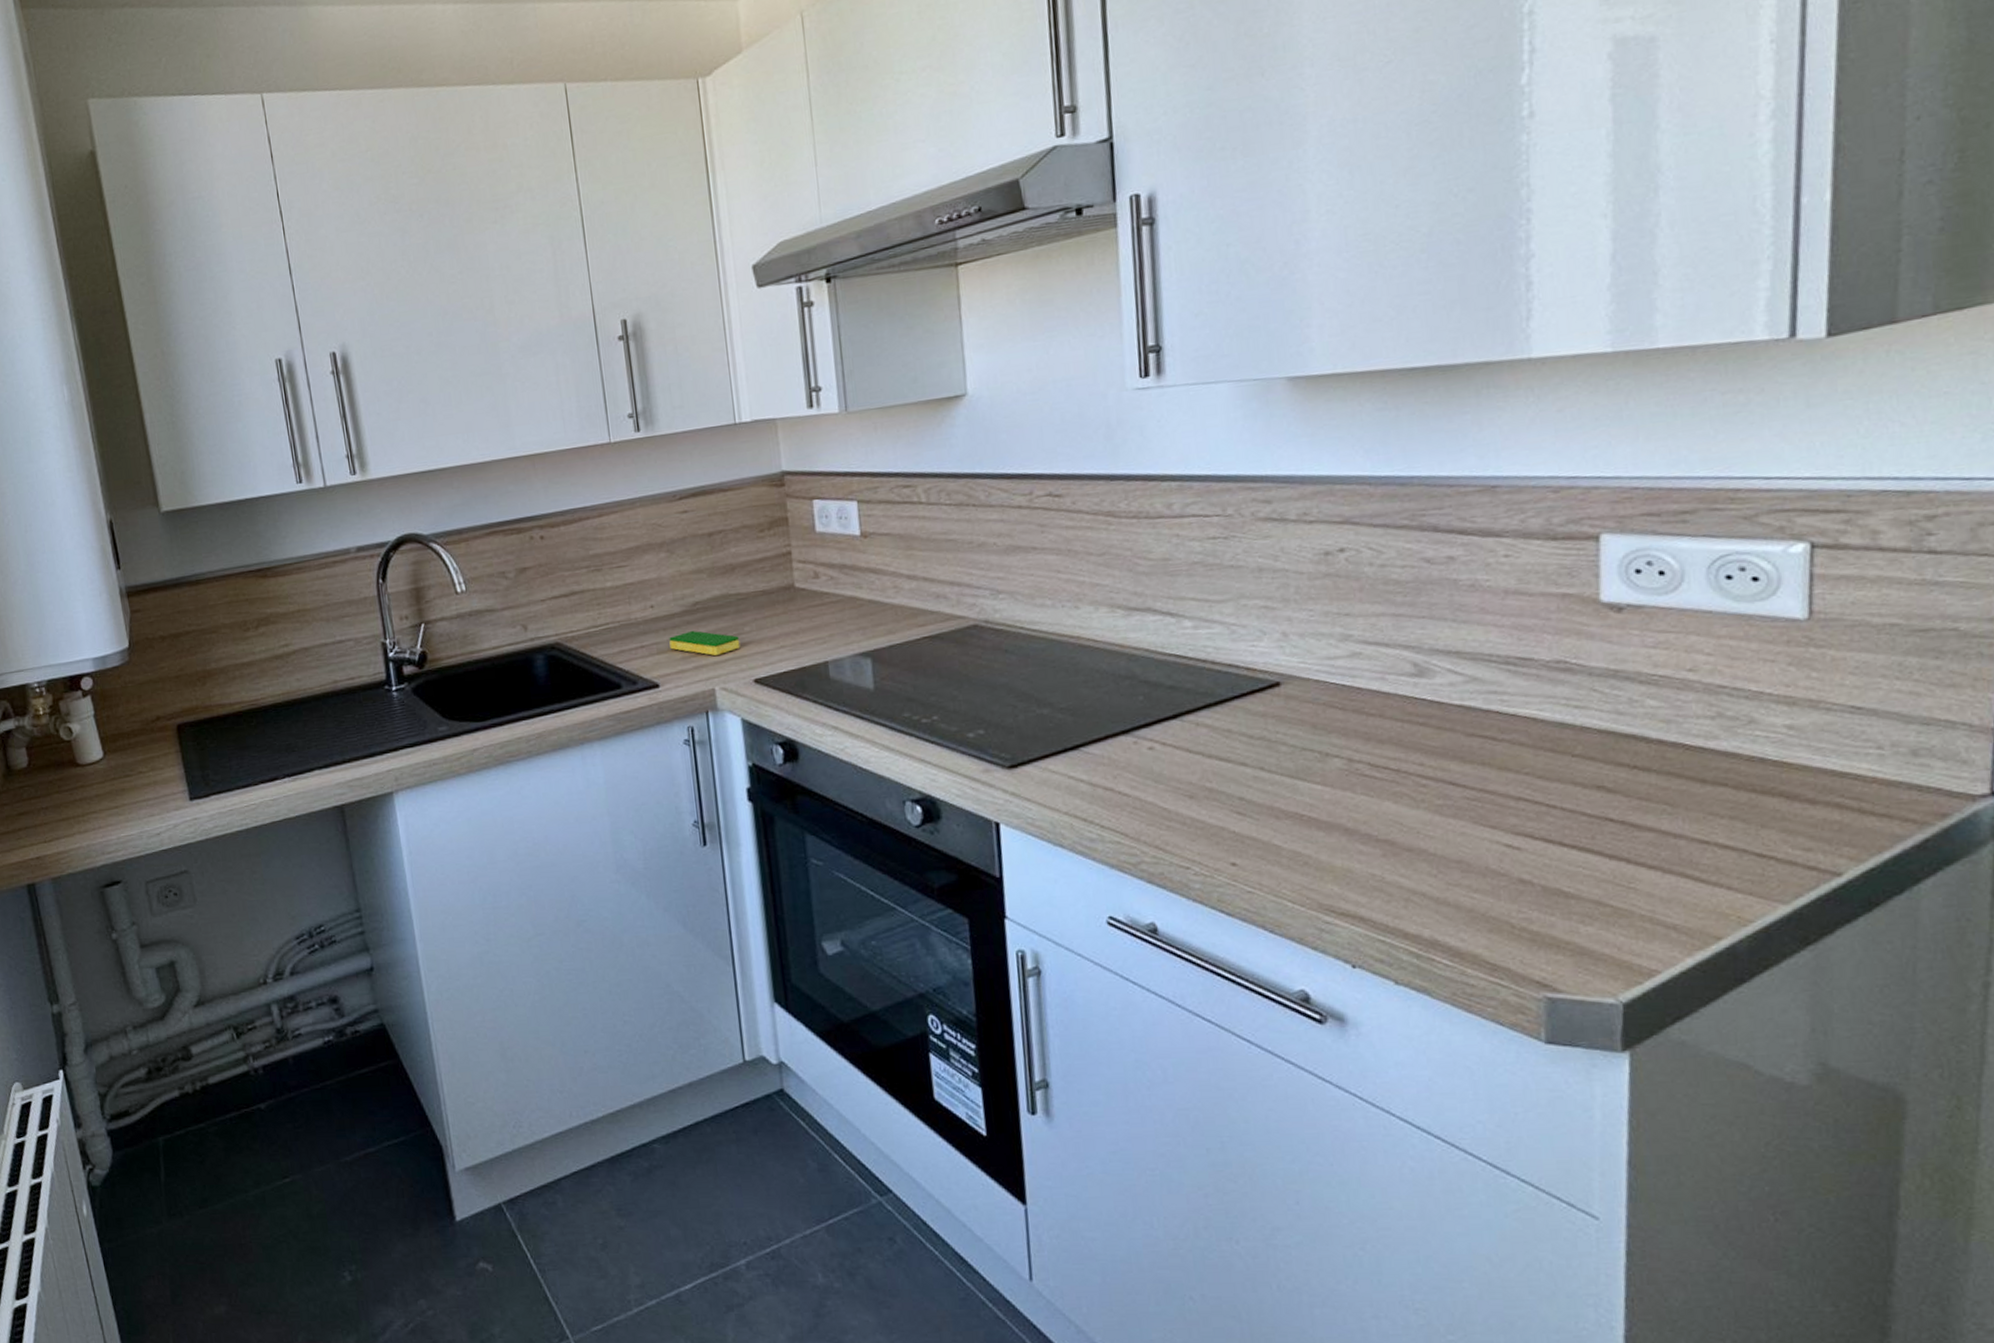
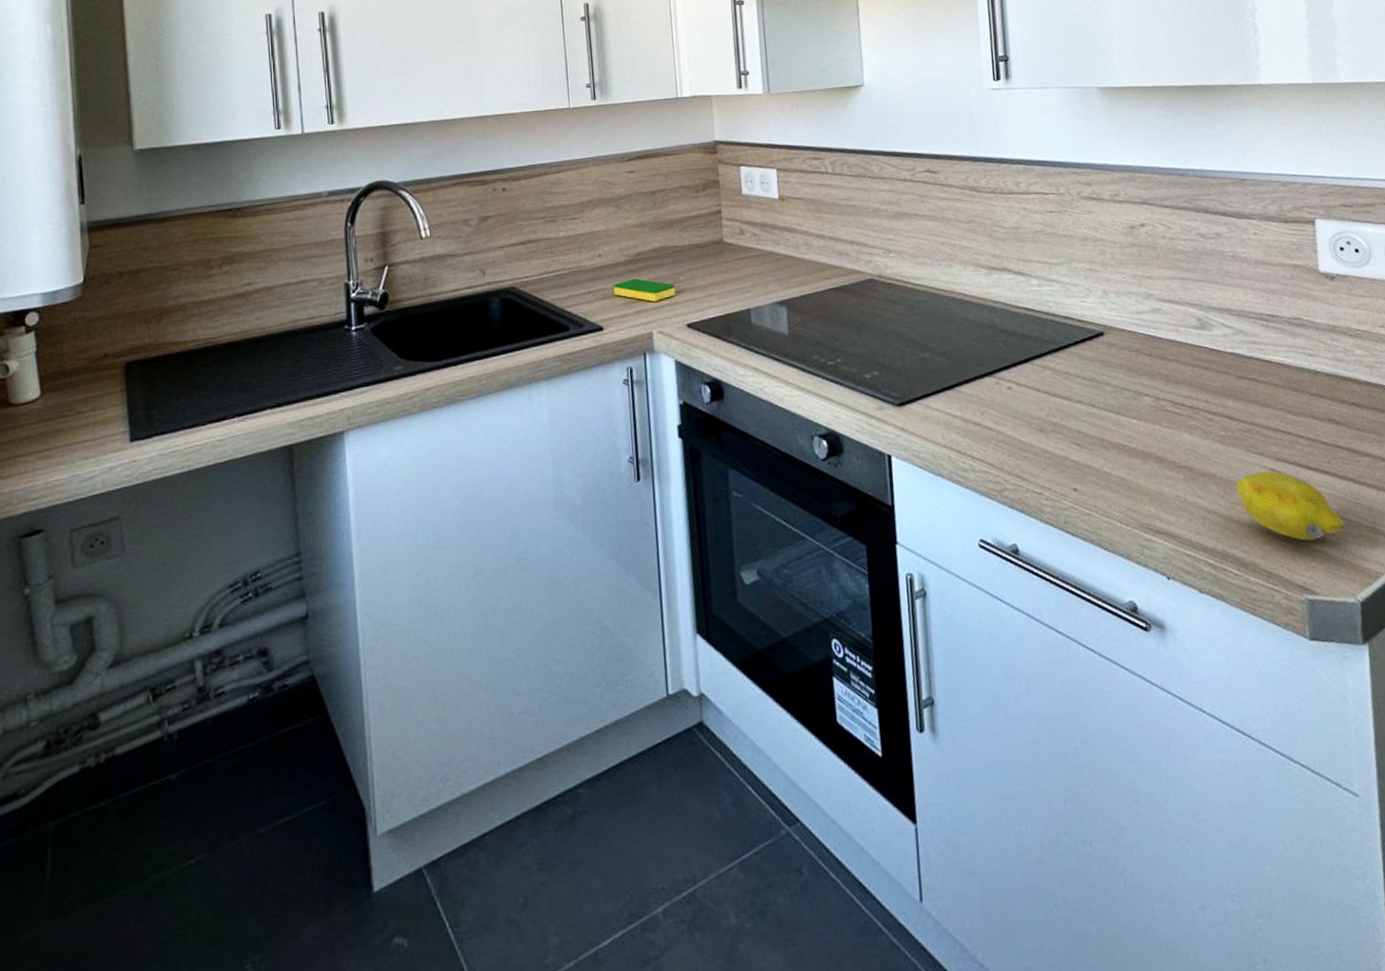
fruit: none [1453,846,1609,931] -> present [1235,470,1345,541]

